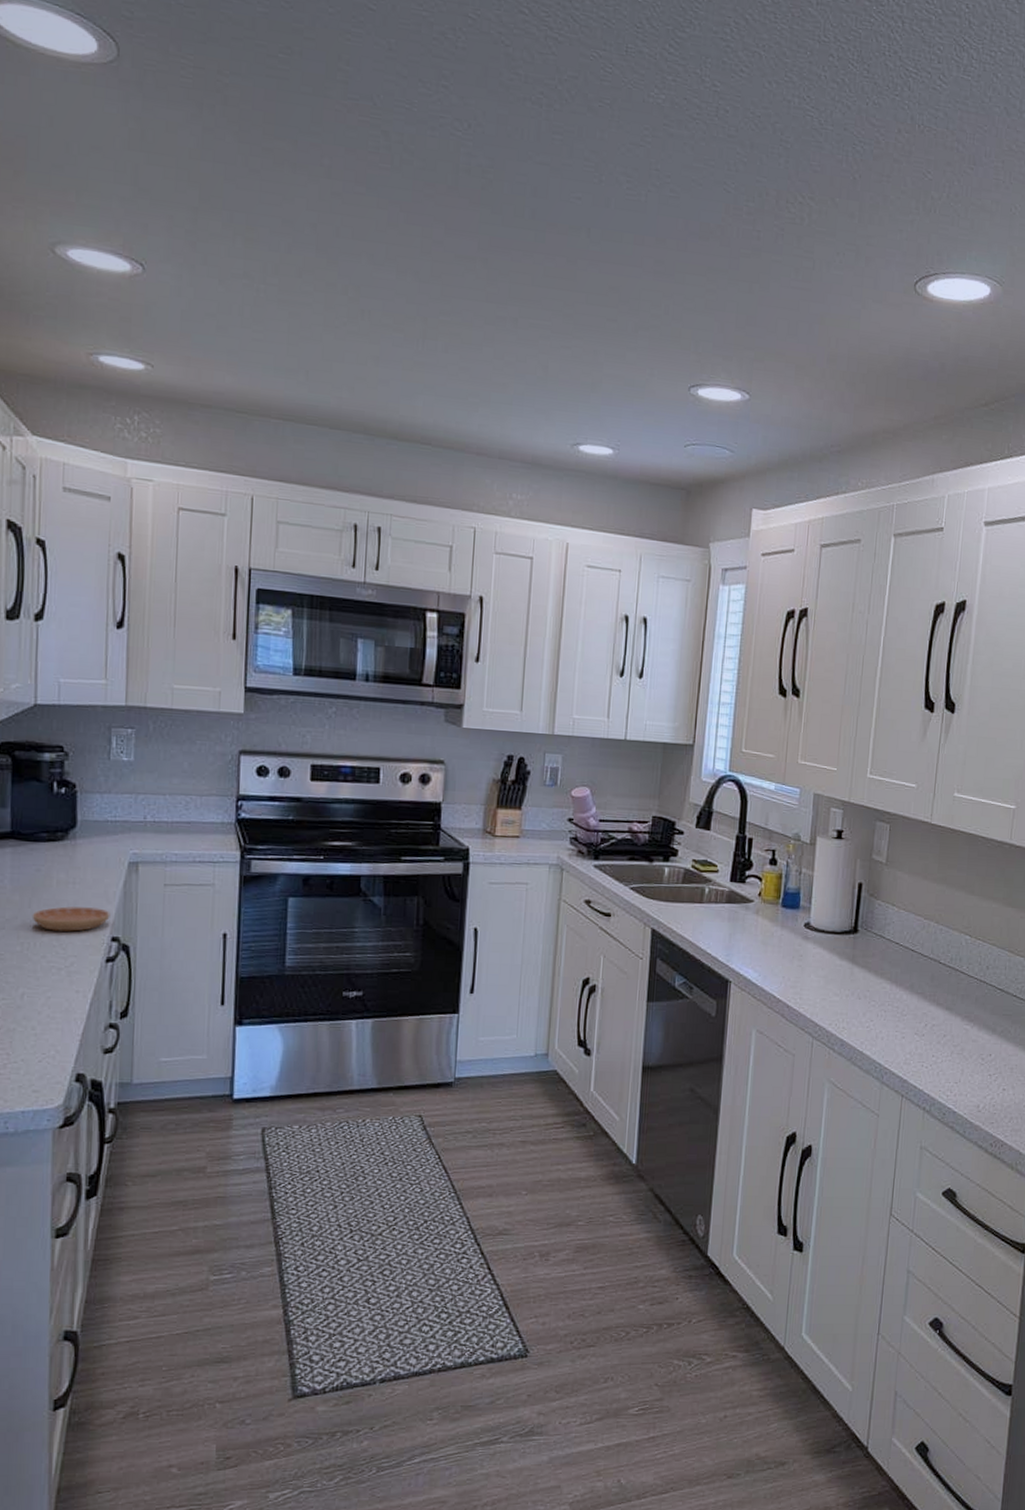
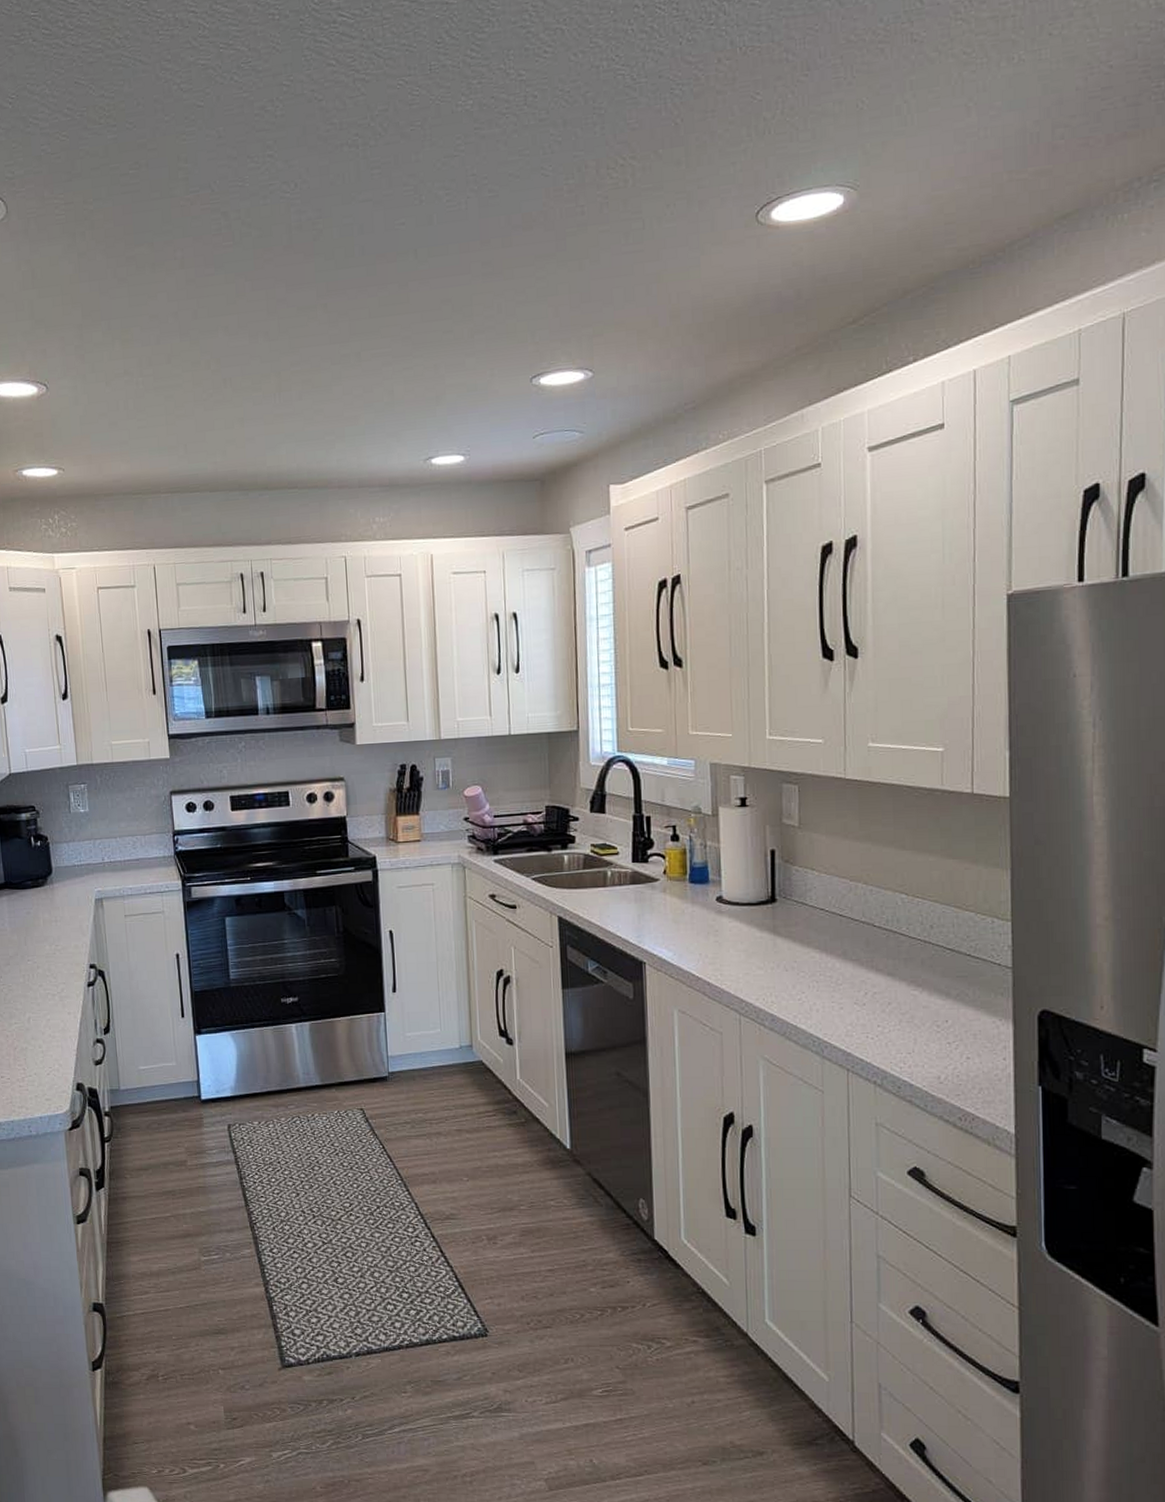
saucer: present [32,906,110,932] -> none [28,941,87,963]

